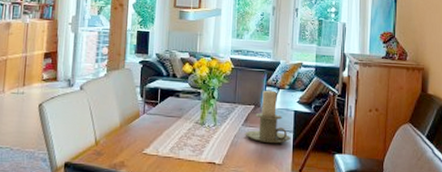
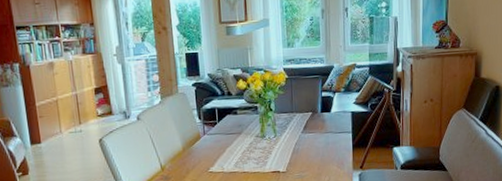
candle holder: present [245,91,290,144] -> none [305,96,350,147]

